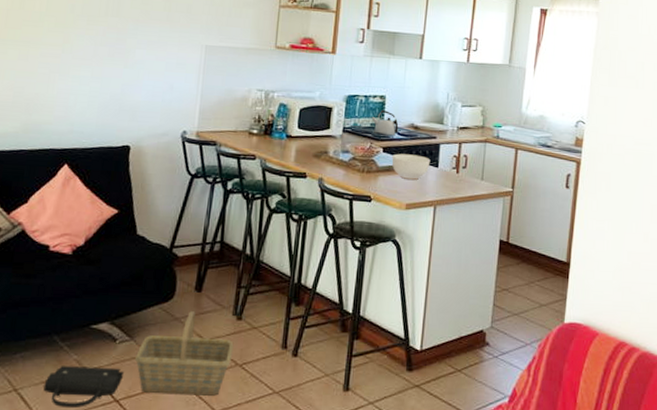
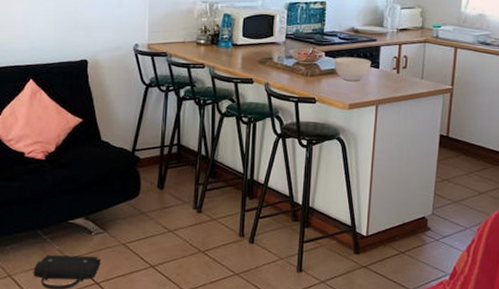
basket: present [135,311,234,396] -> none [110,206,196,278]
kettle: present [371,110,399,137] -> none [312,16,340,41]

